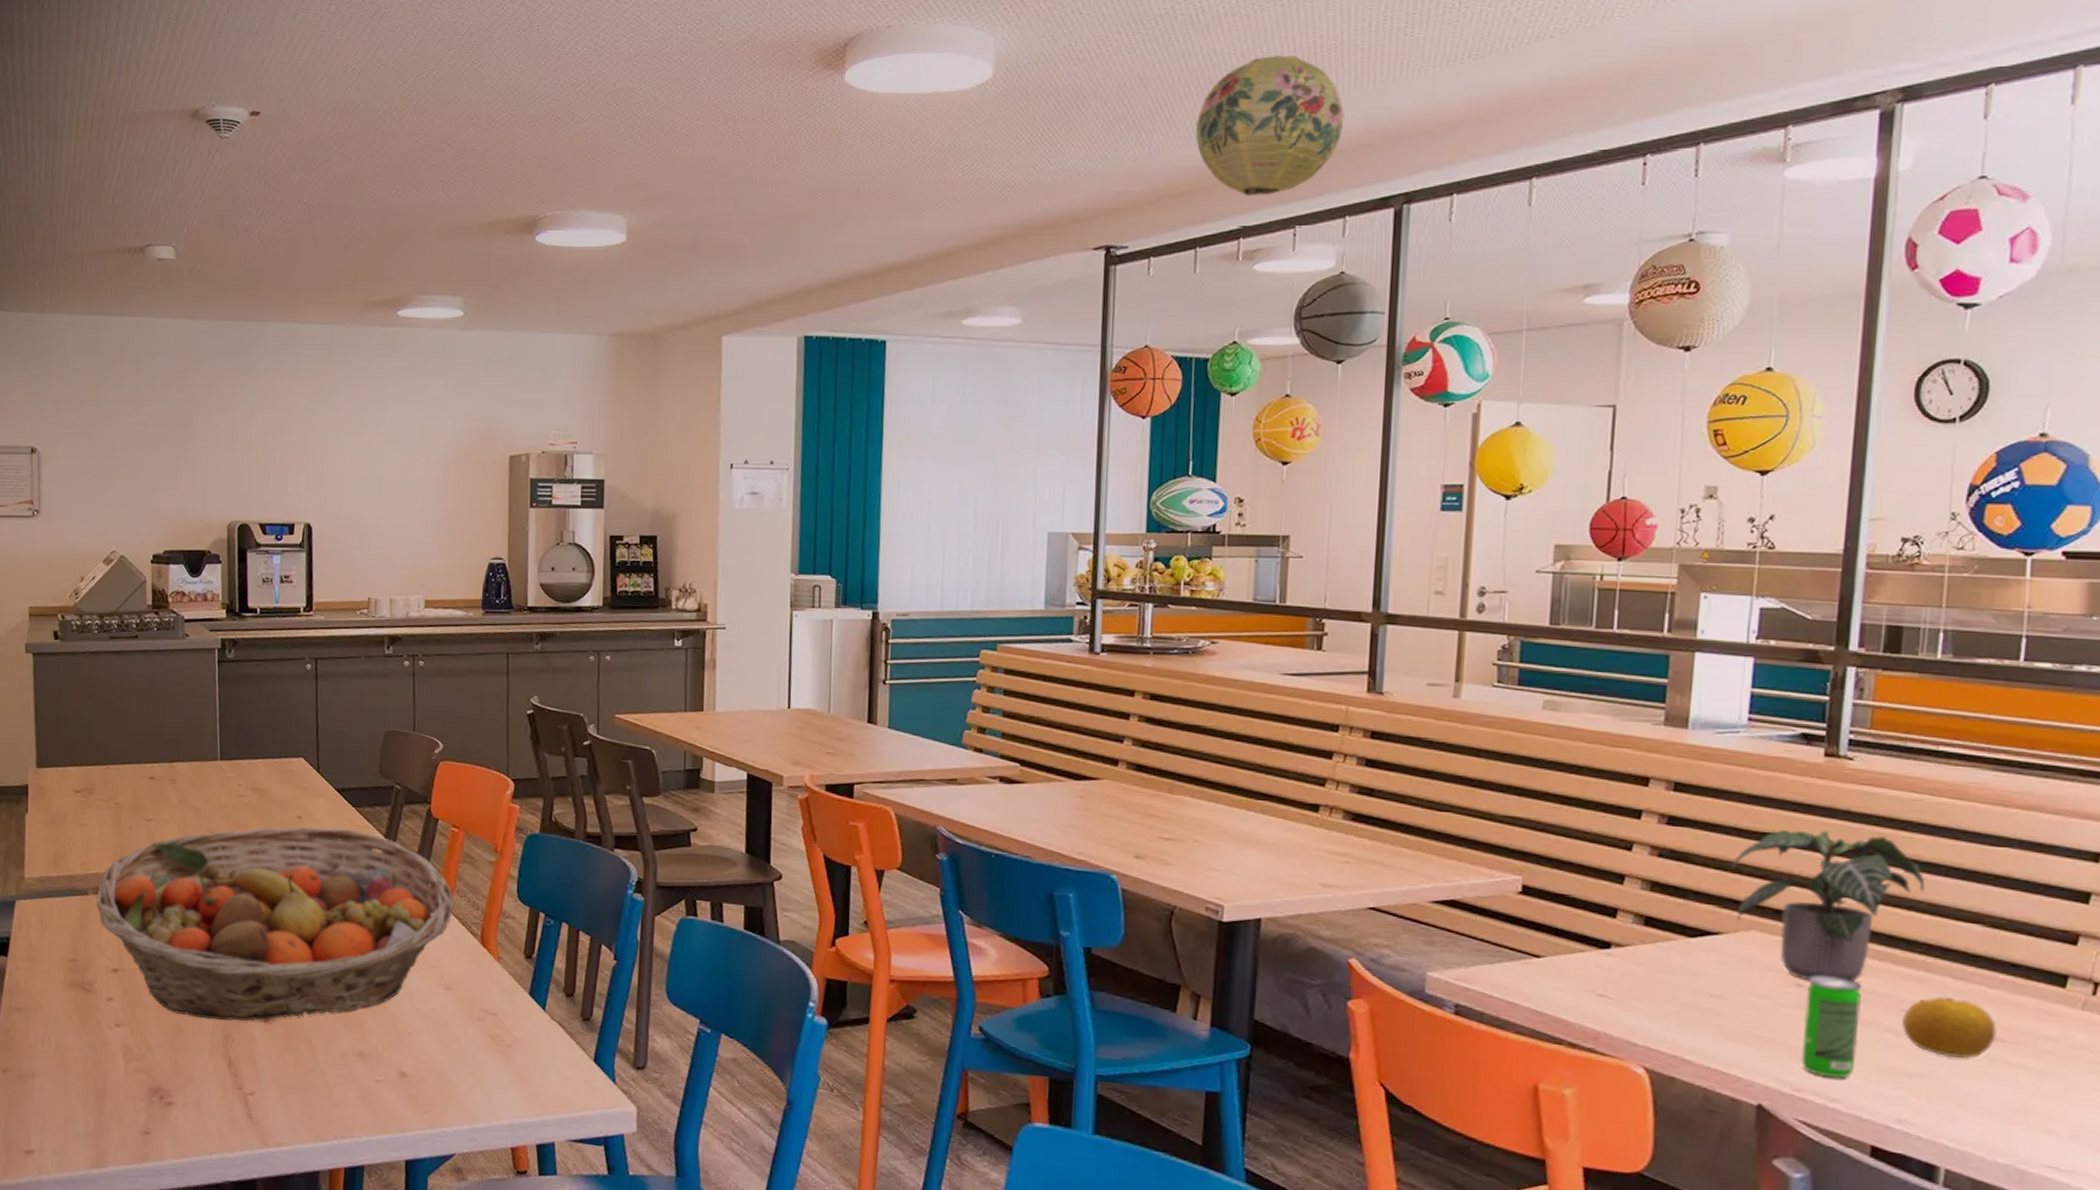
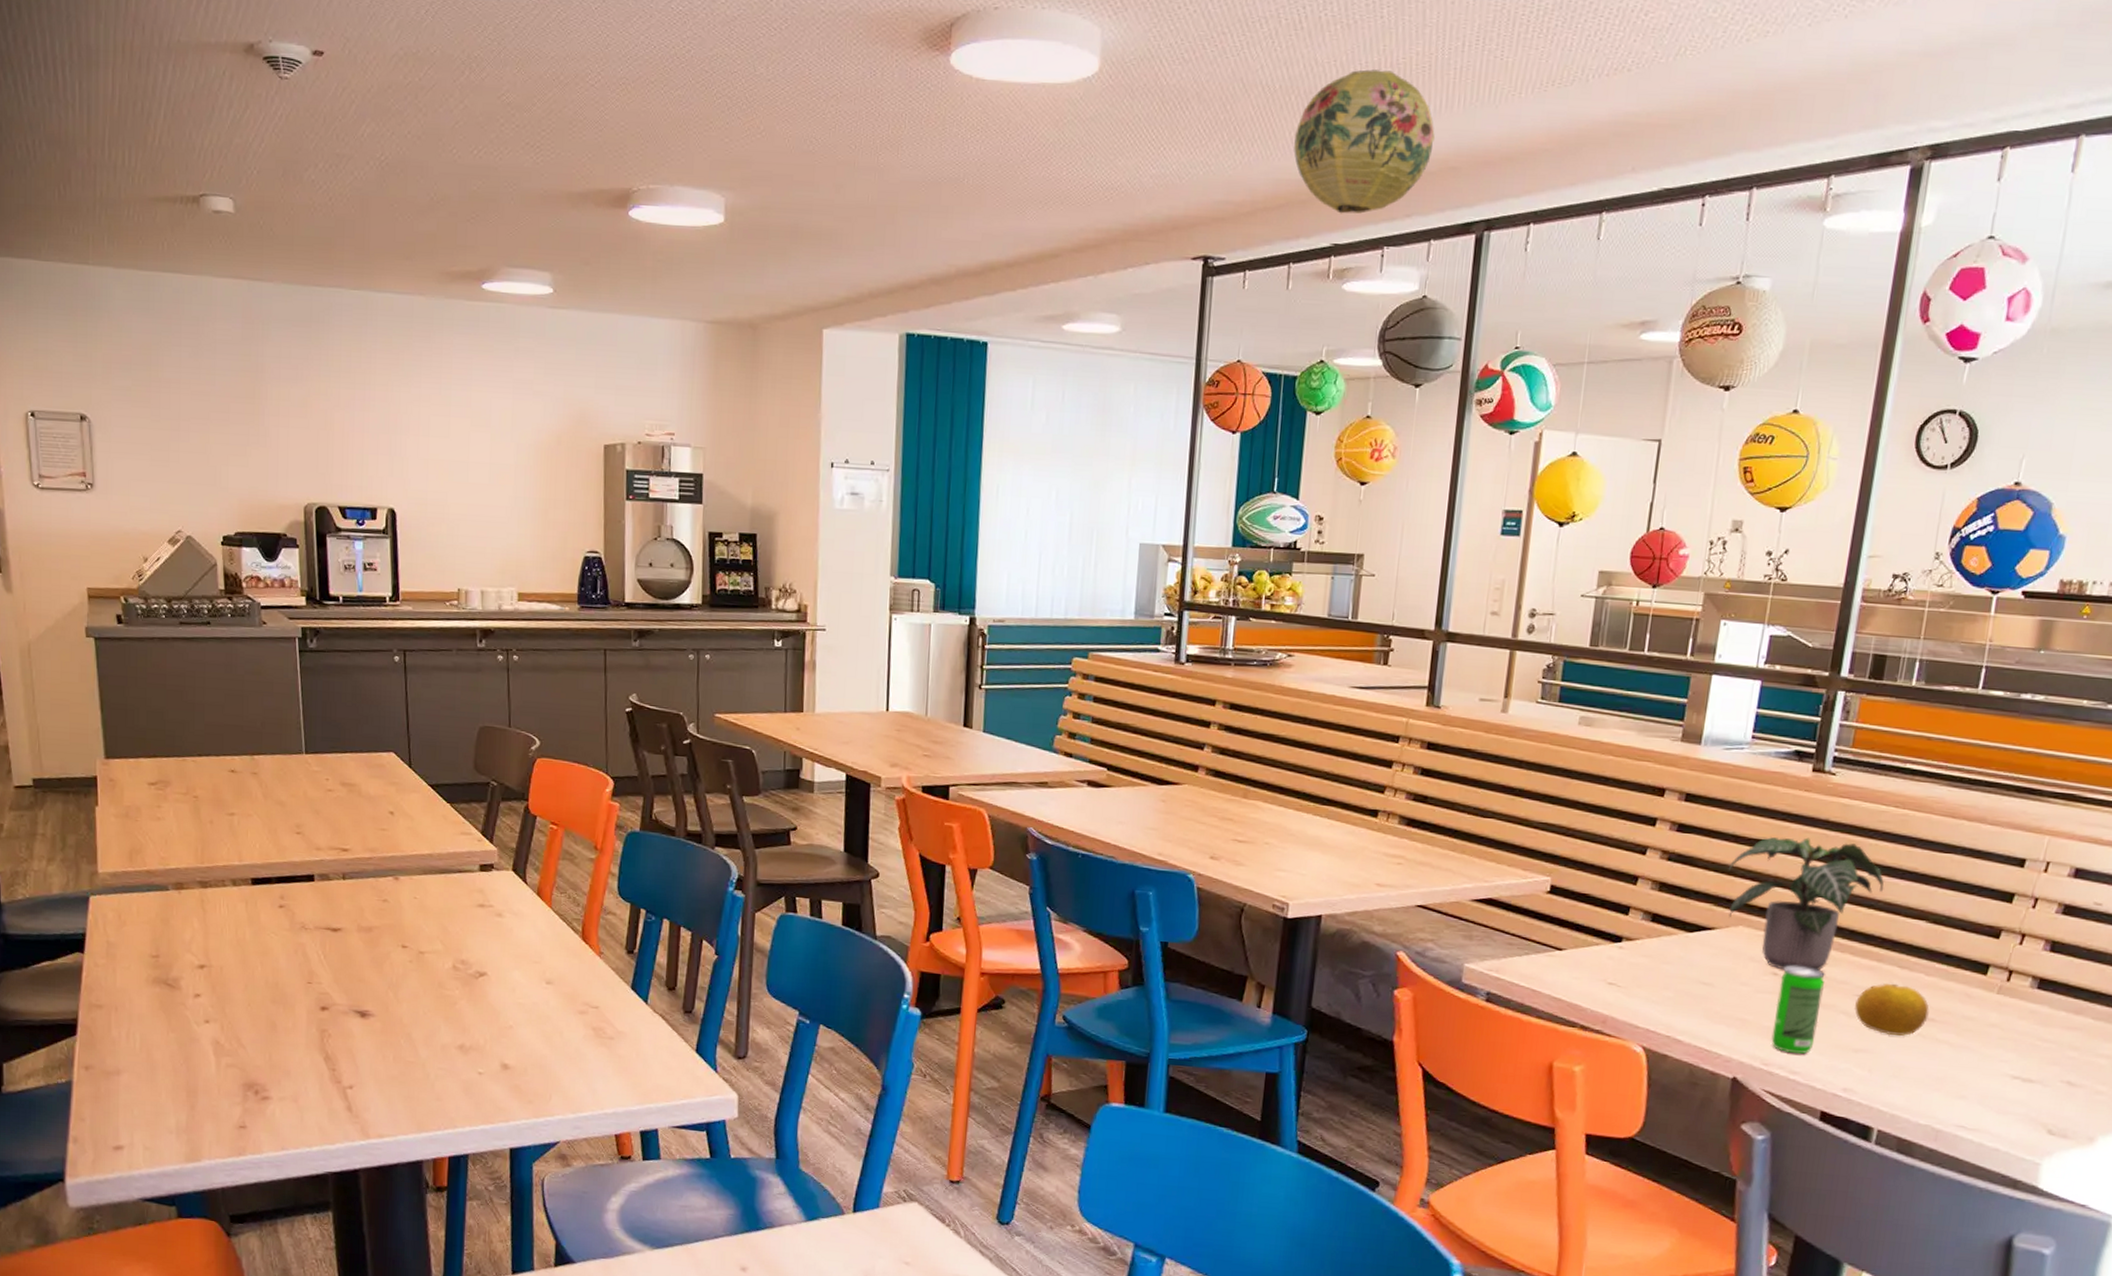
fruit basket: present [96,826,454,1022] -> none [177,822,554,1017]

